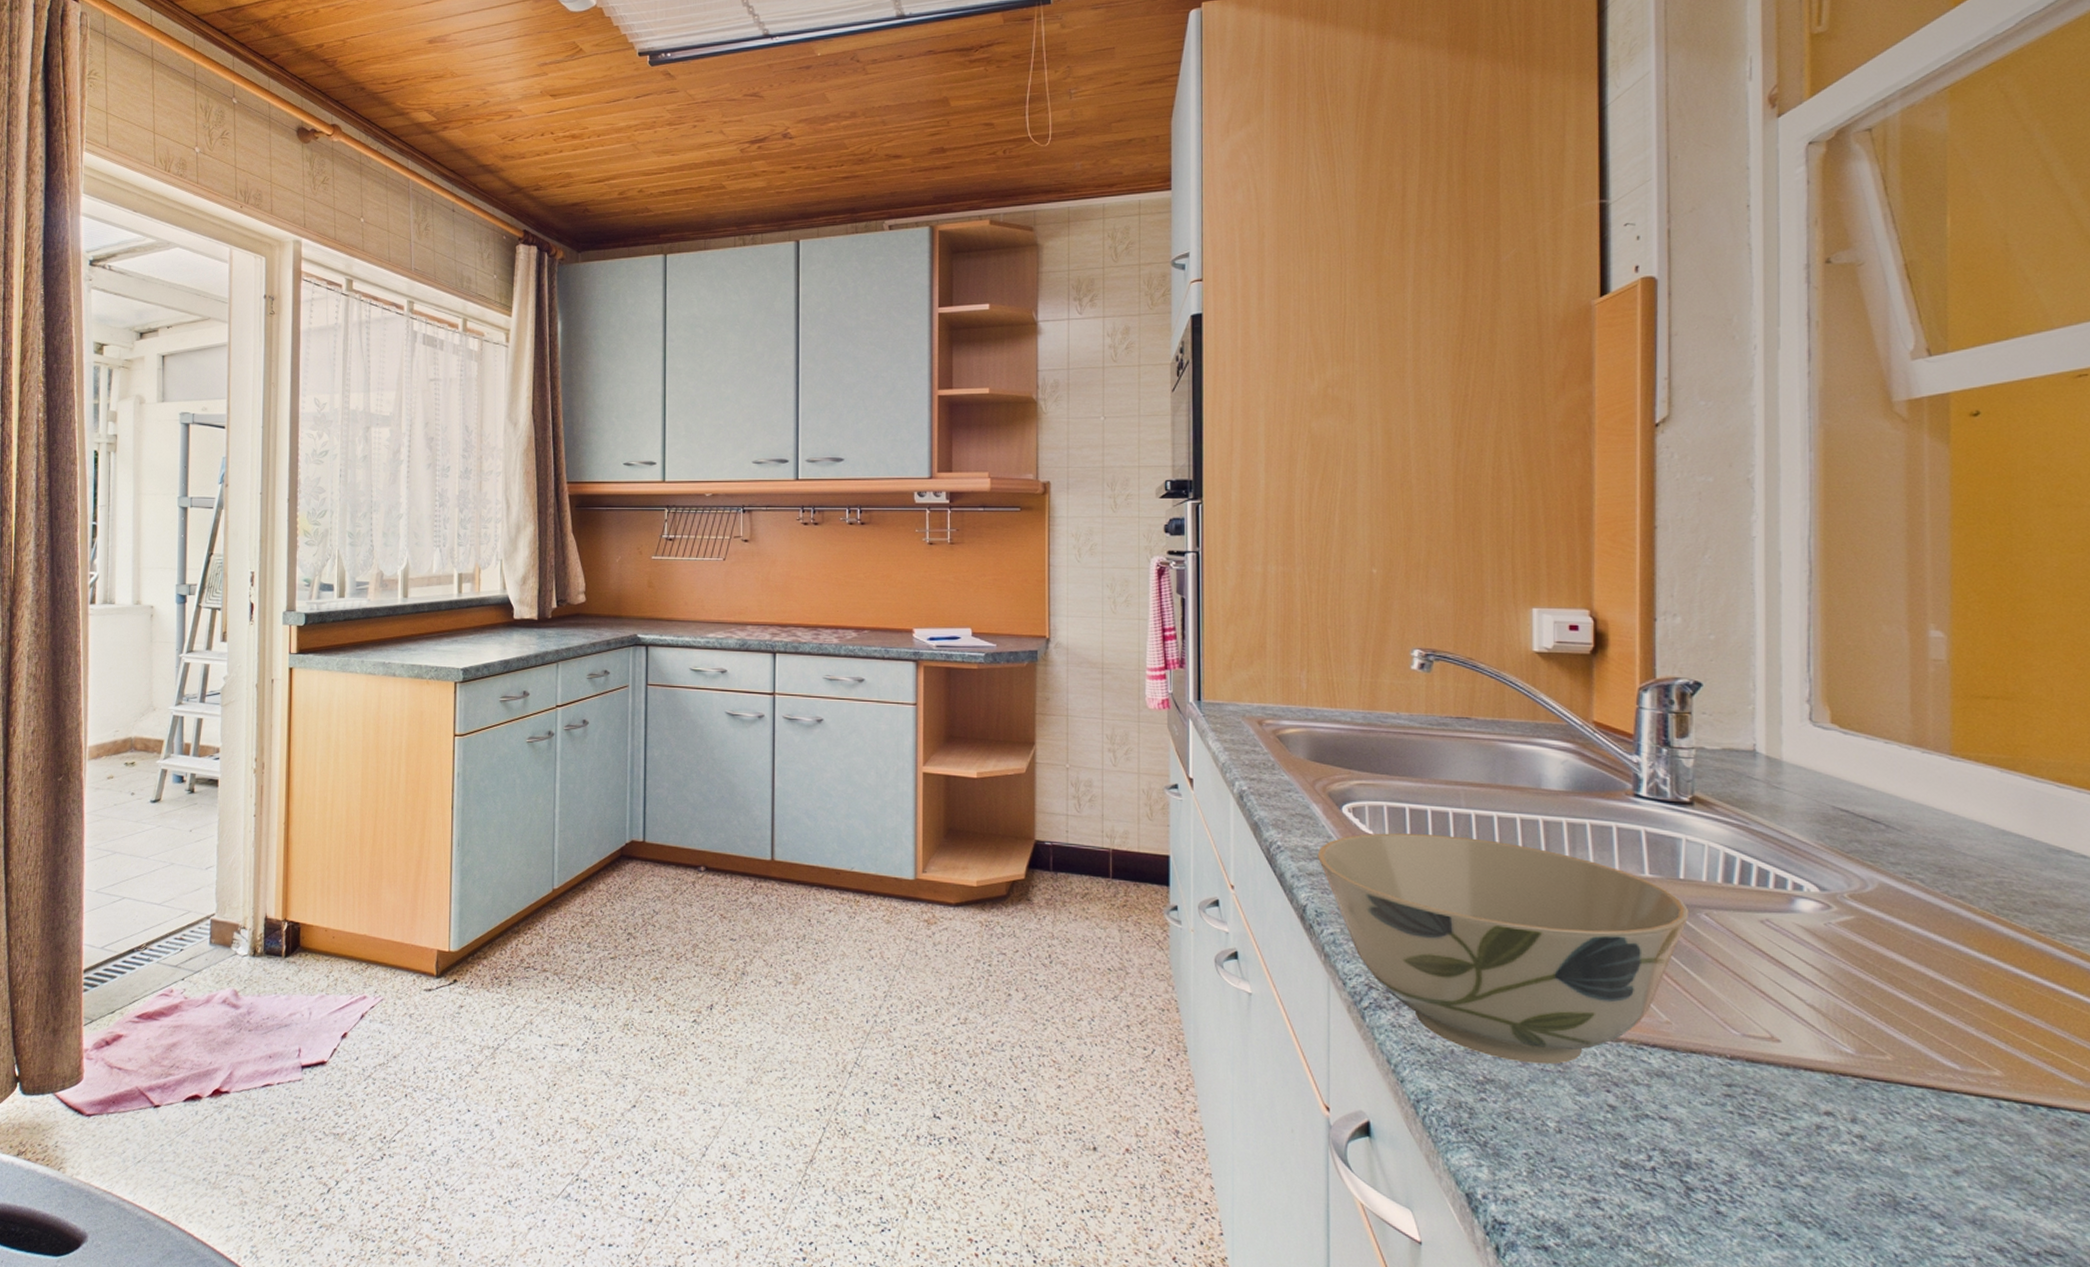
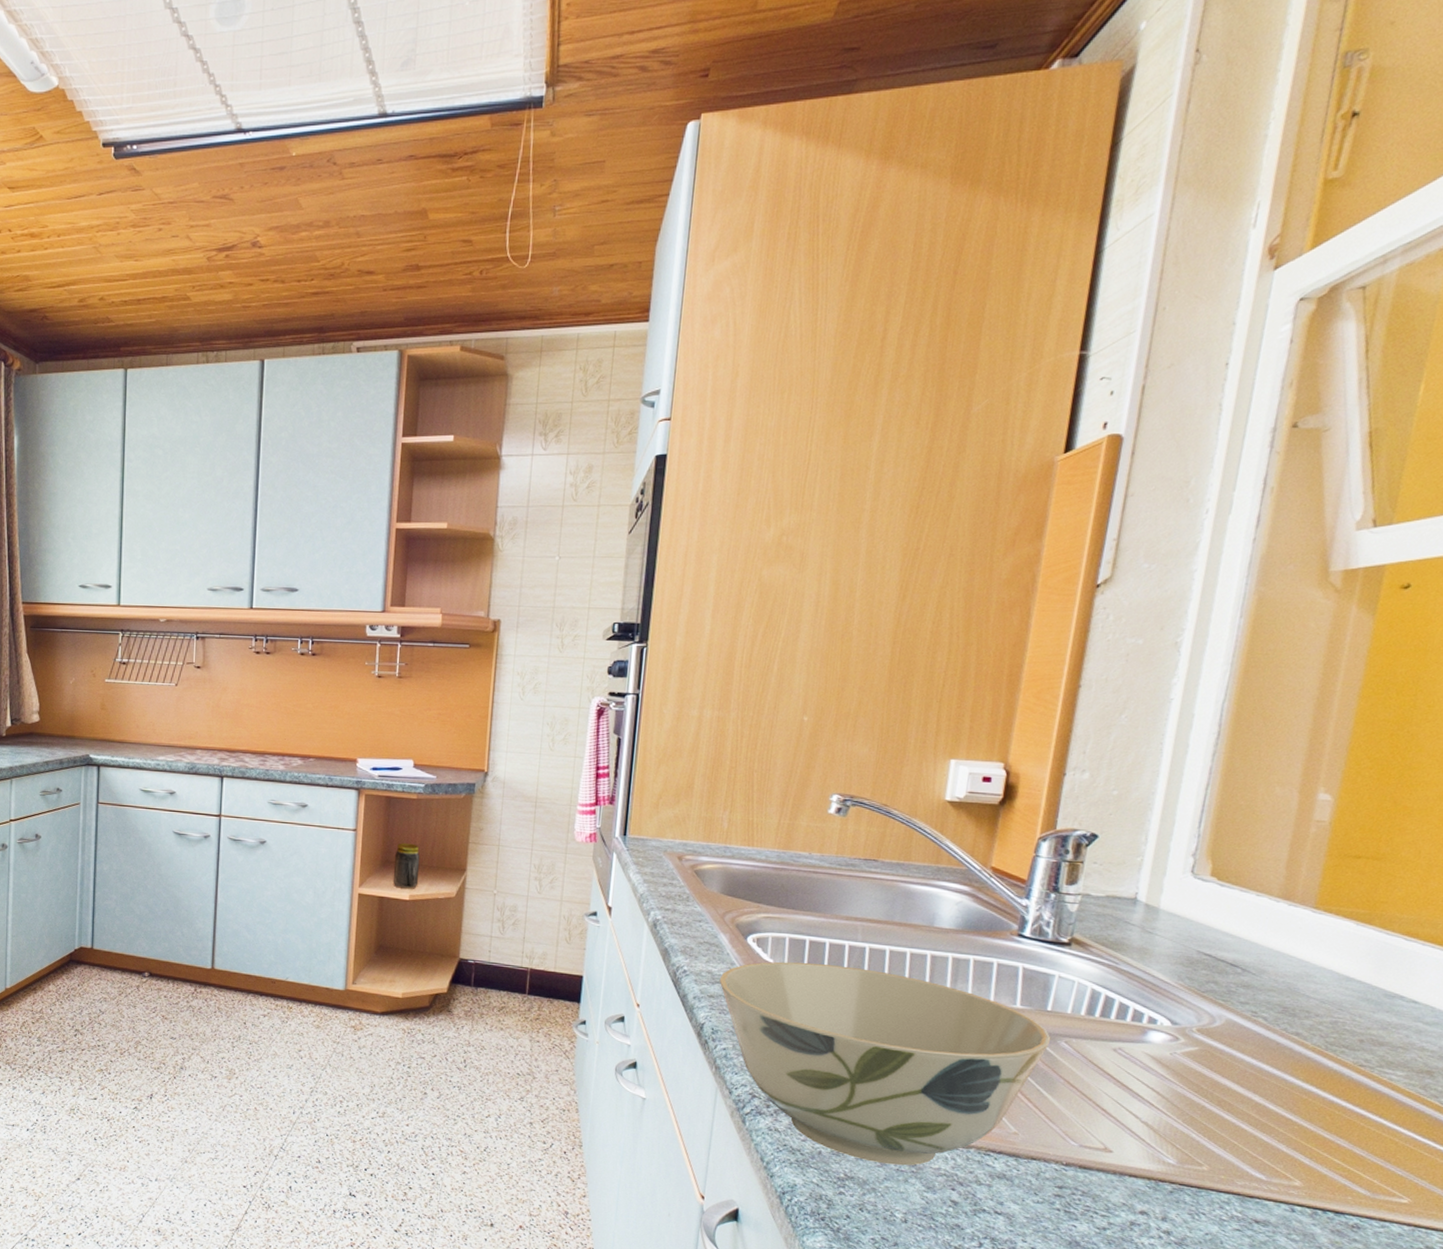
jar: none [958,716,986,766] -> present [393,843,420,889]

